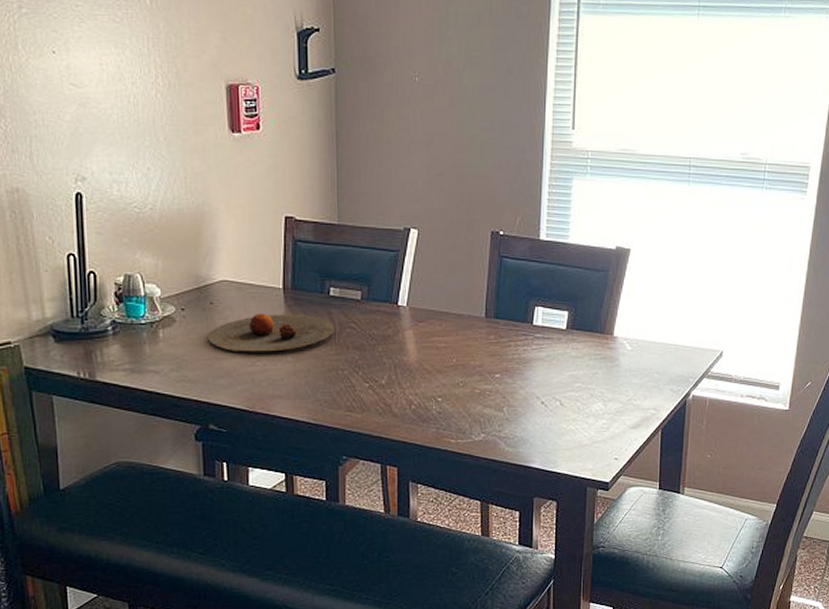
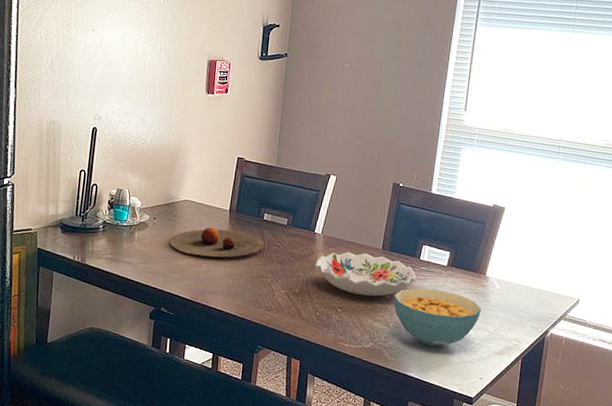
decorative bowl: none [404,324,531,377] -> present [315,252,417,297]
cereal bowl: none [504,359,612,429] -> present [393,287,482,347]

